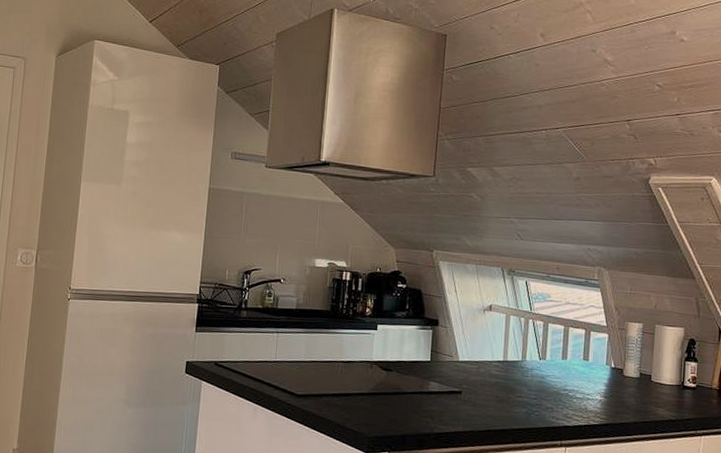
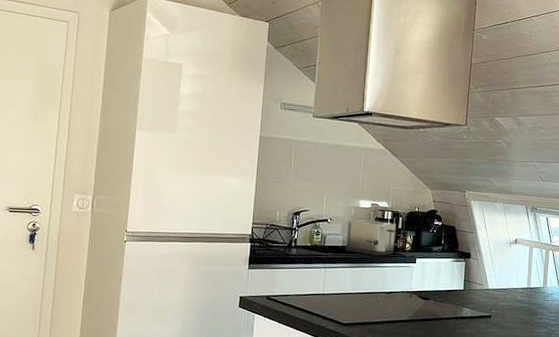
toaster: none [300,279,356,322] -> present [345,219,397,257]

